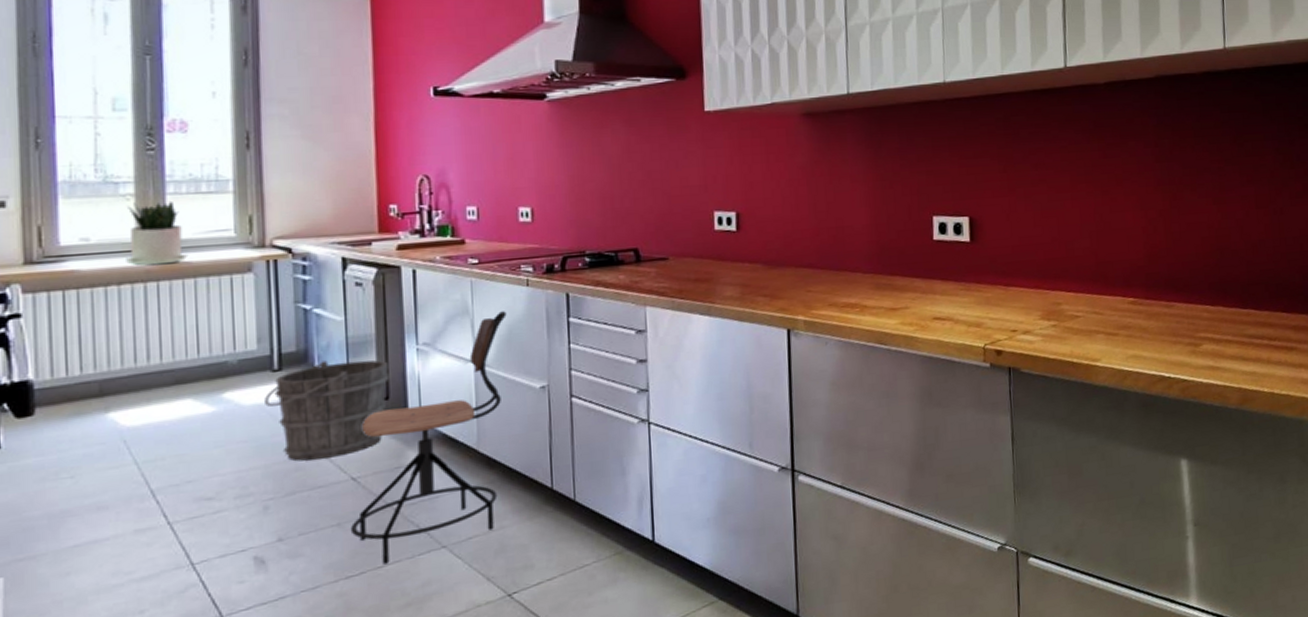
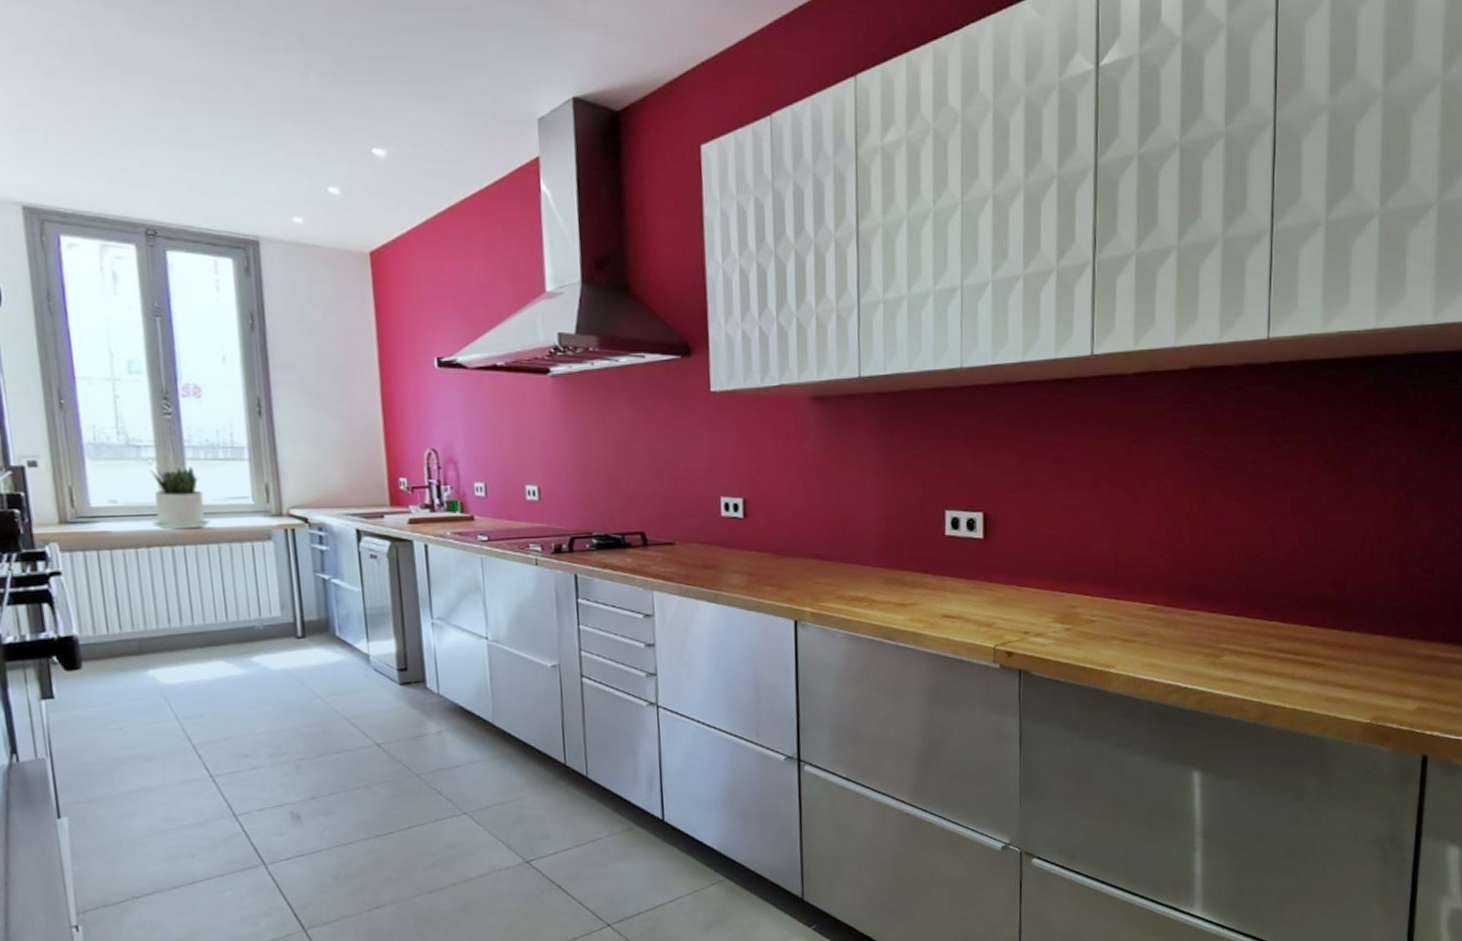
bucket: present [265,360,389,461] -> none [291,630,407,725]
chair: present [350,311,507,564] -> none [376,589,517,826]

